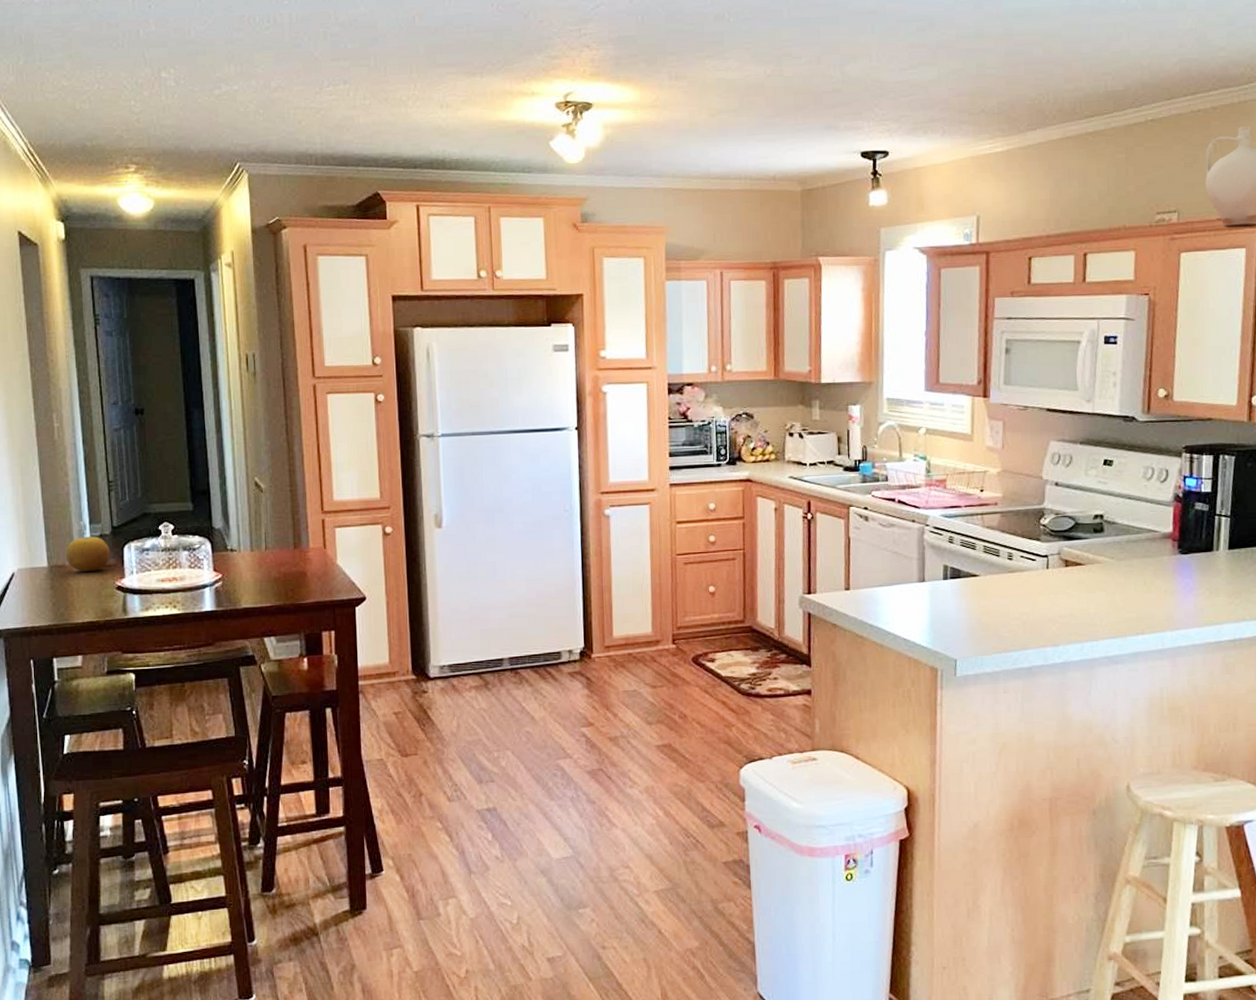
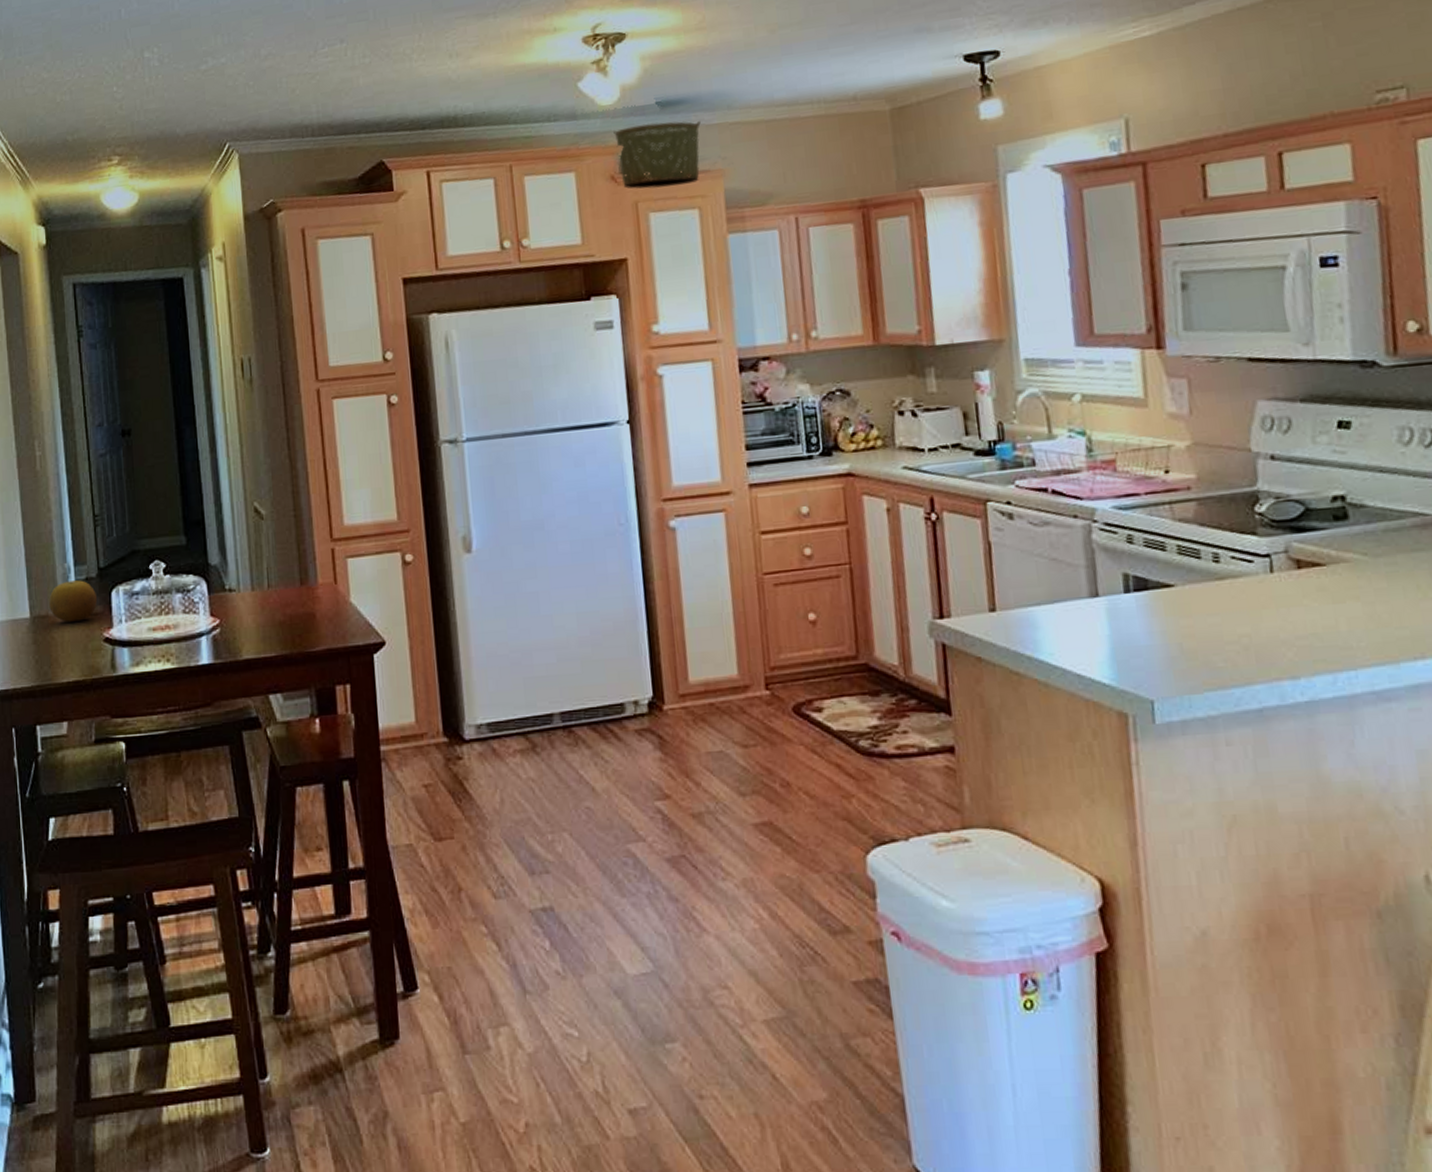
basket: none [576,182,650,238] -> present [612,121,701,189]

